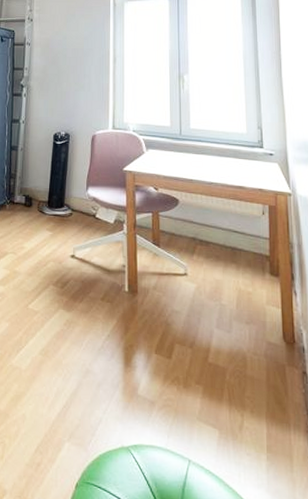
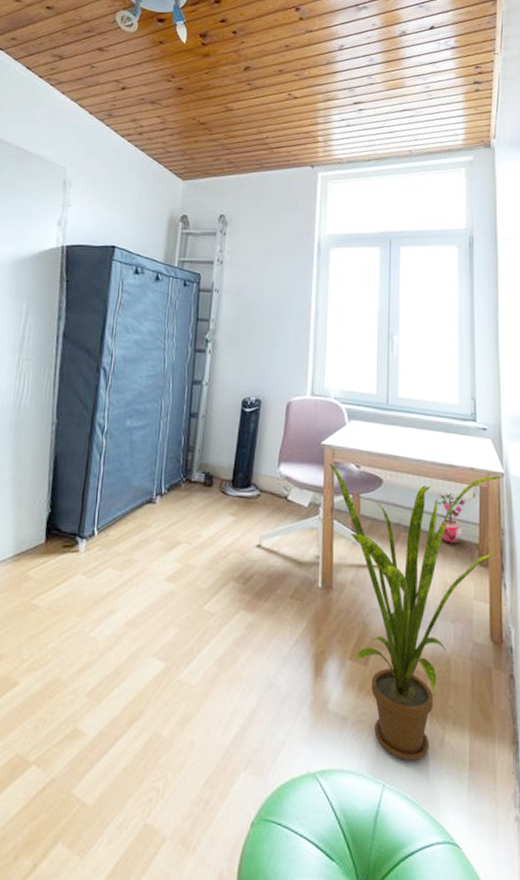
house plant: none [130,187,291,442] -> present [329,463,504,761]
potted plant: none [226,210,256,256] -> present [434,491,466,544]

